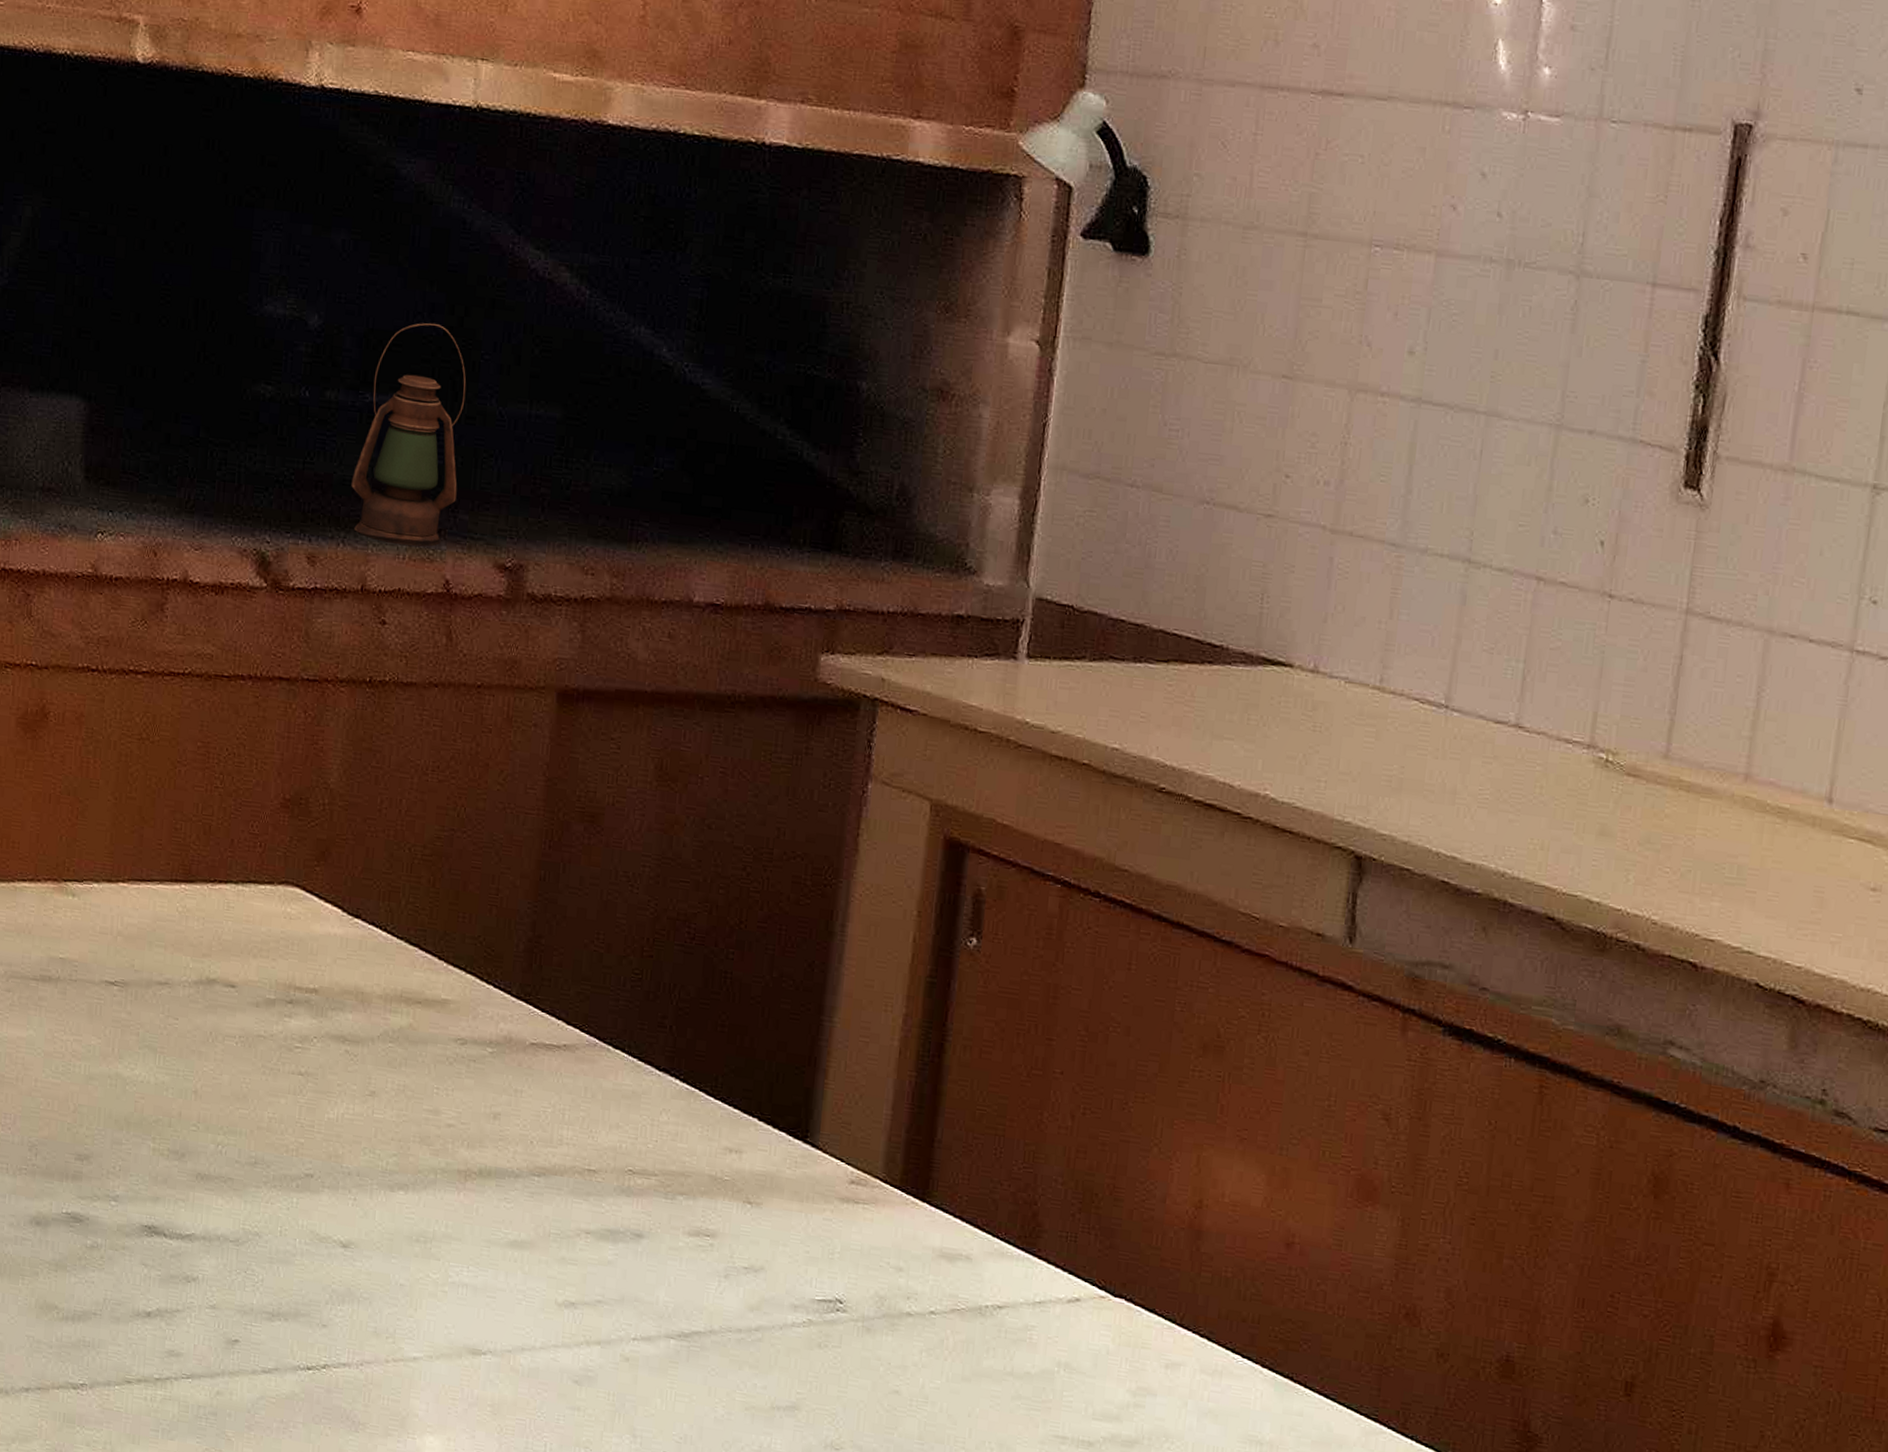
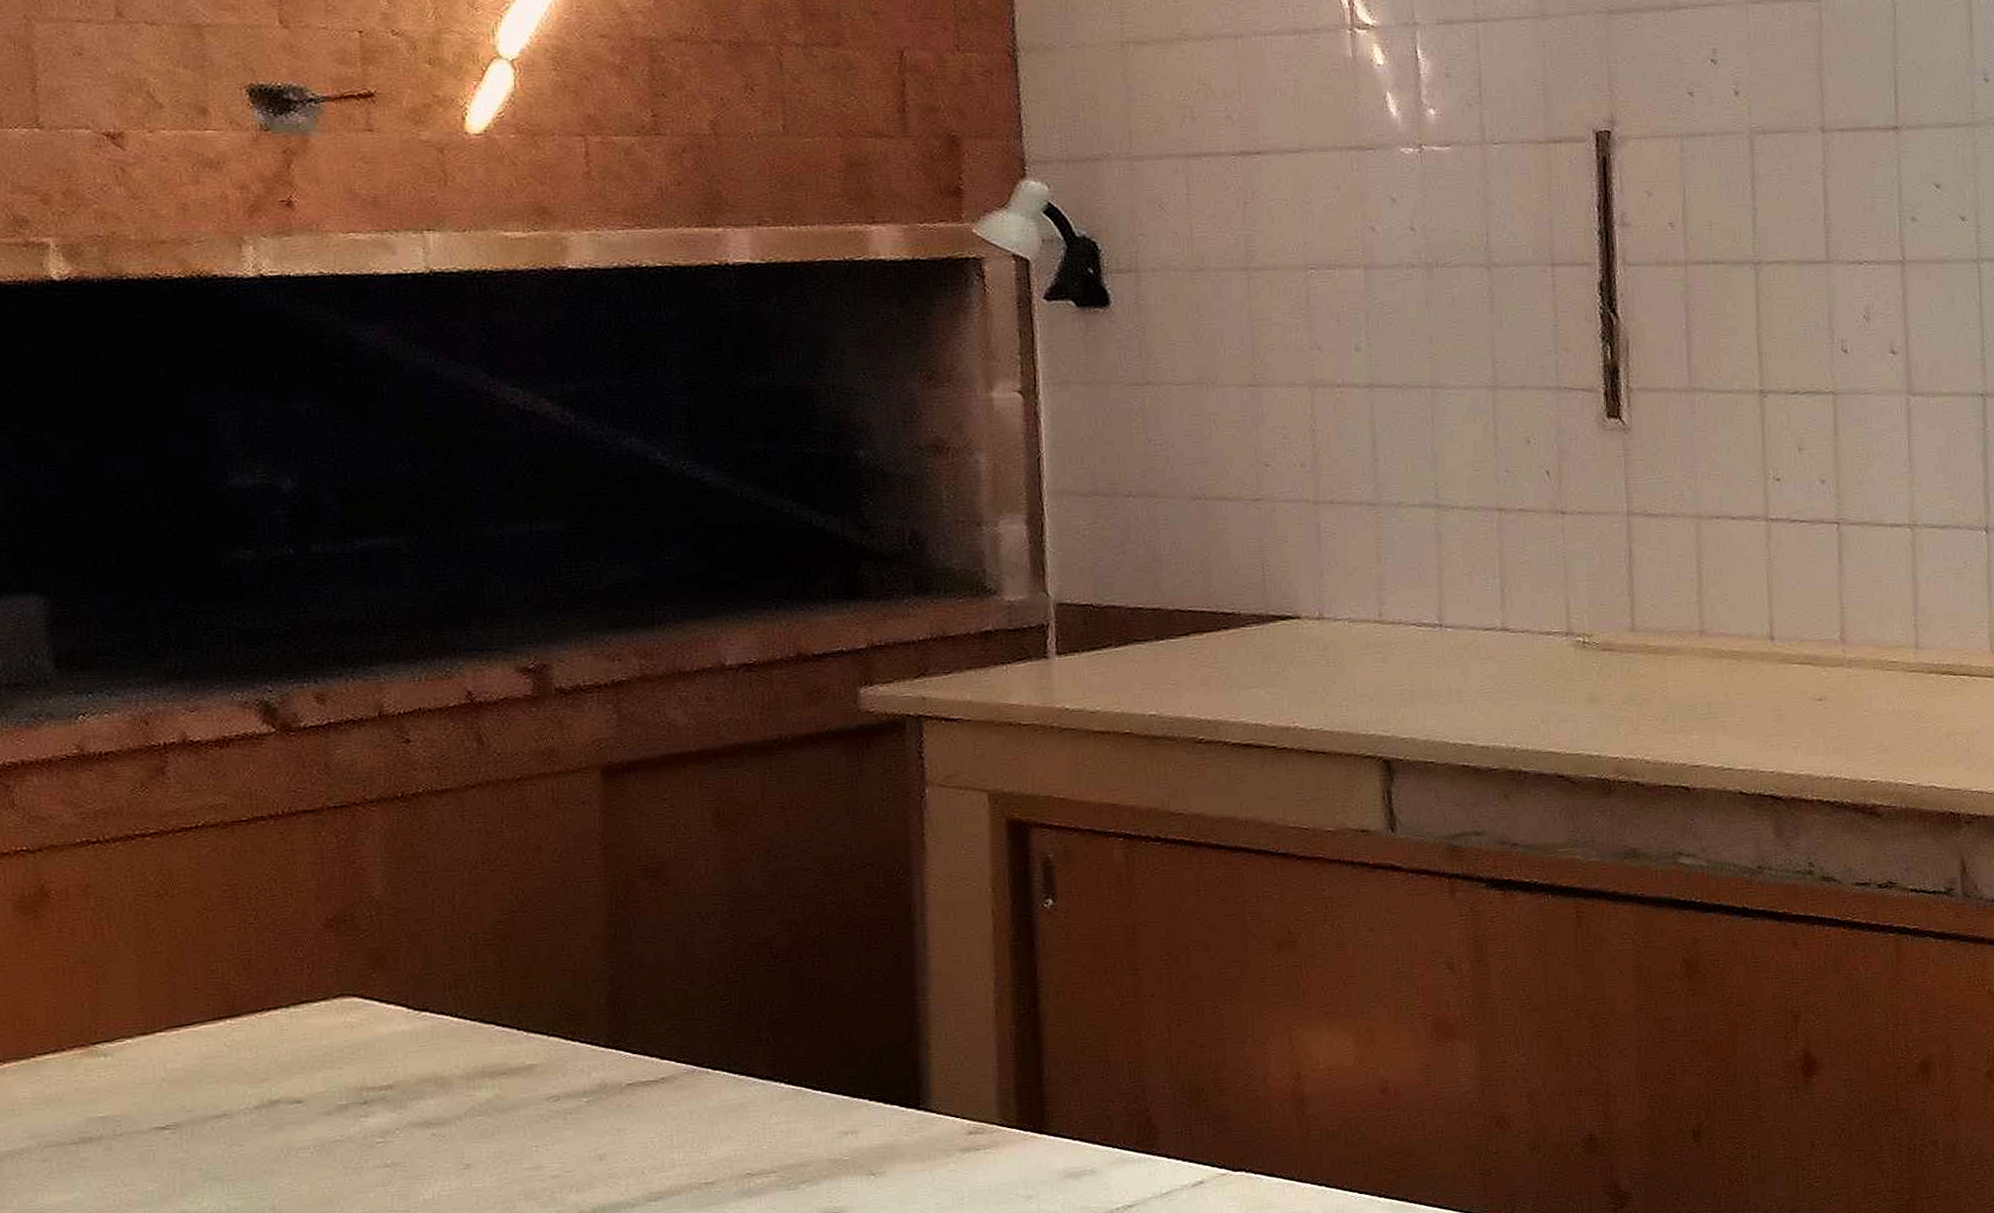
lantern: present [351,323,466,547] -> none [352,467,467,670]

